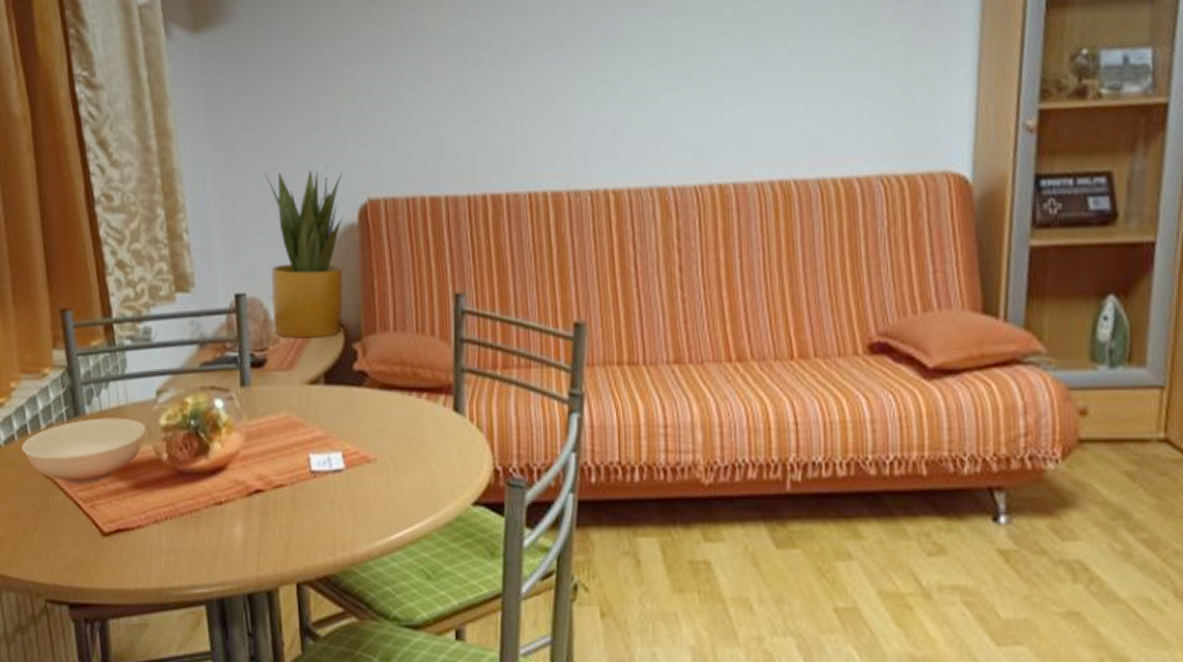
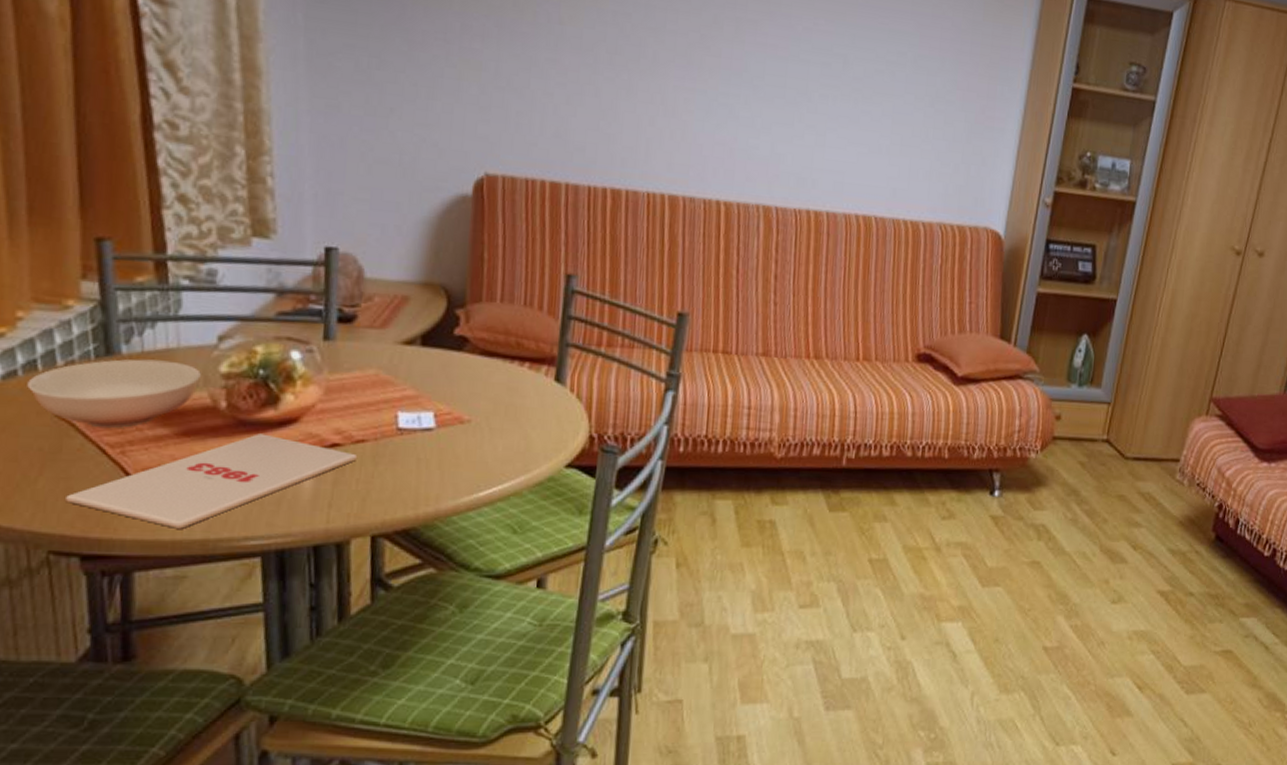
magazine: none [55,483,279,578] -> present [66,434,358,529]
planter: present [265,166,343,339] -> none [368,131,461,301]

